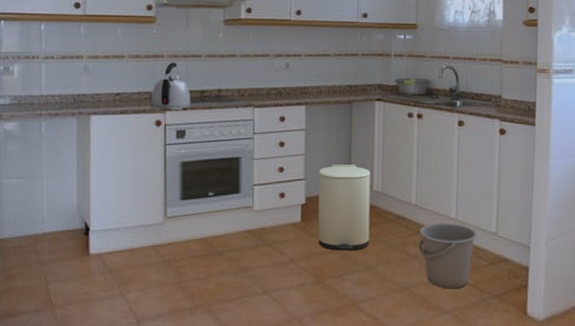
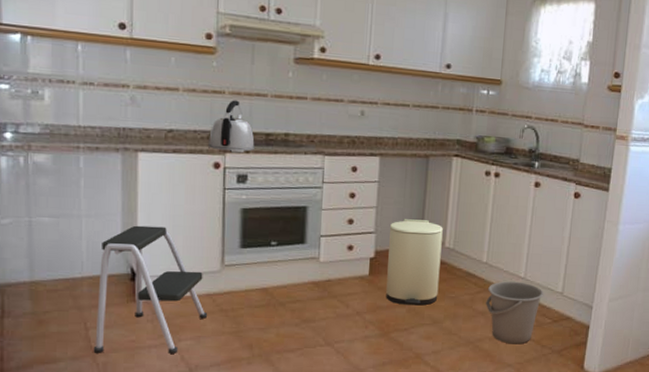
step stool: none [52,183,153,306] -> present [93,225,208,354]

